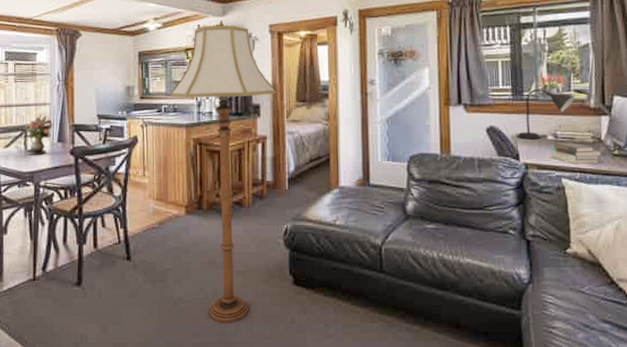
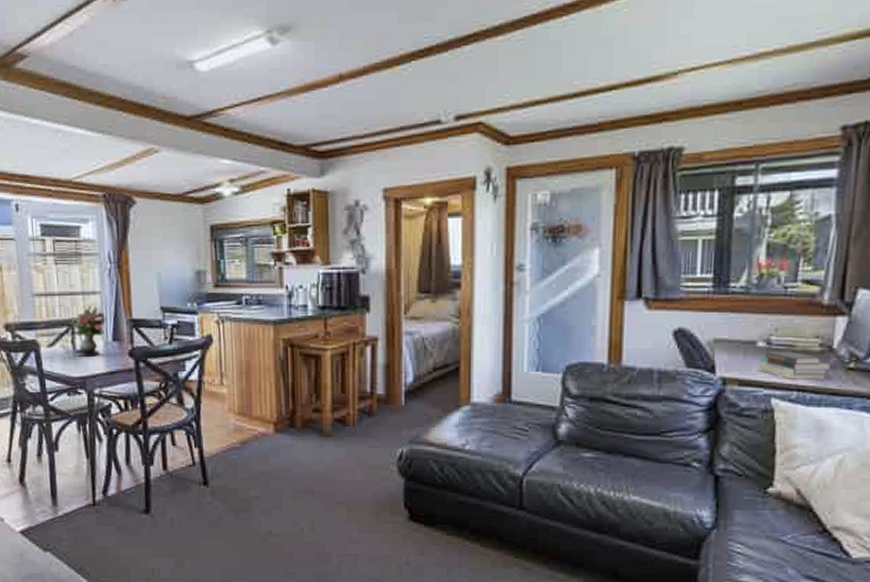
floor lamp: present [170,20,277,323] -> none [252,182,392,562]
desk lamp: present [516,89,576,140] -> none [714,278,803,347]

